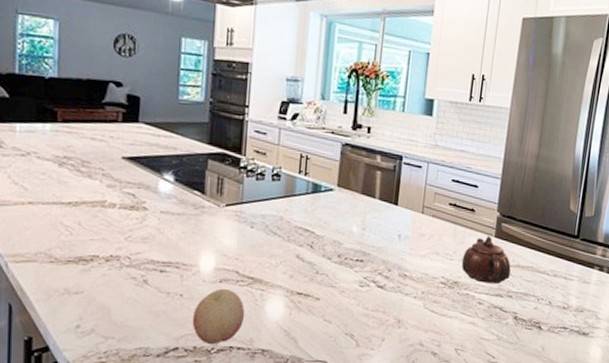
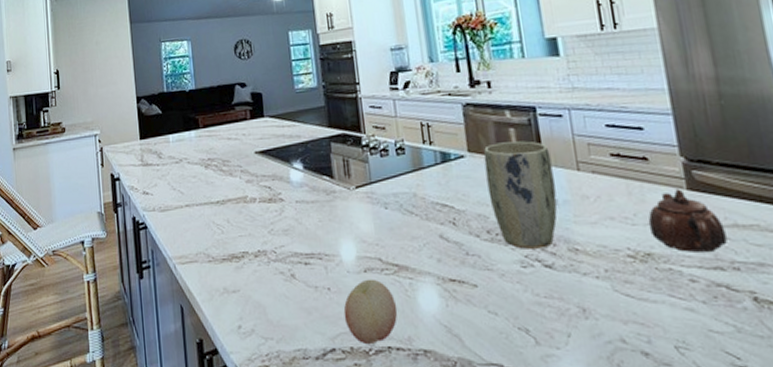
plant pot: none [346,182,405,273] -> present [483,141,558,249]

